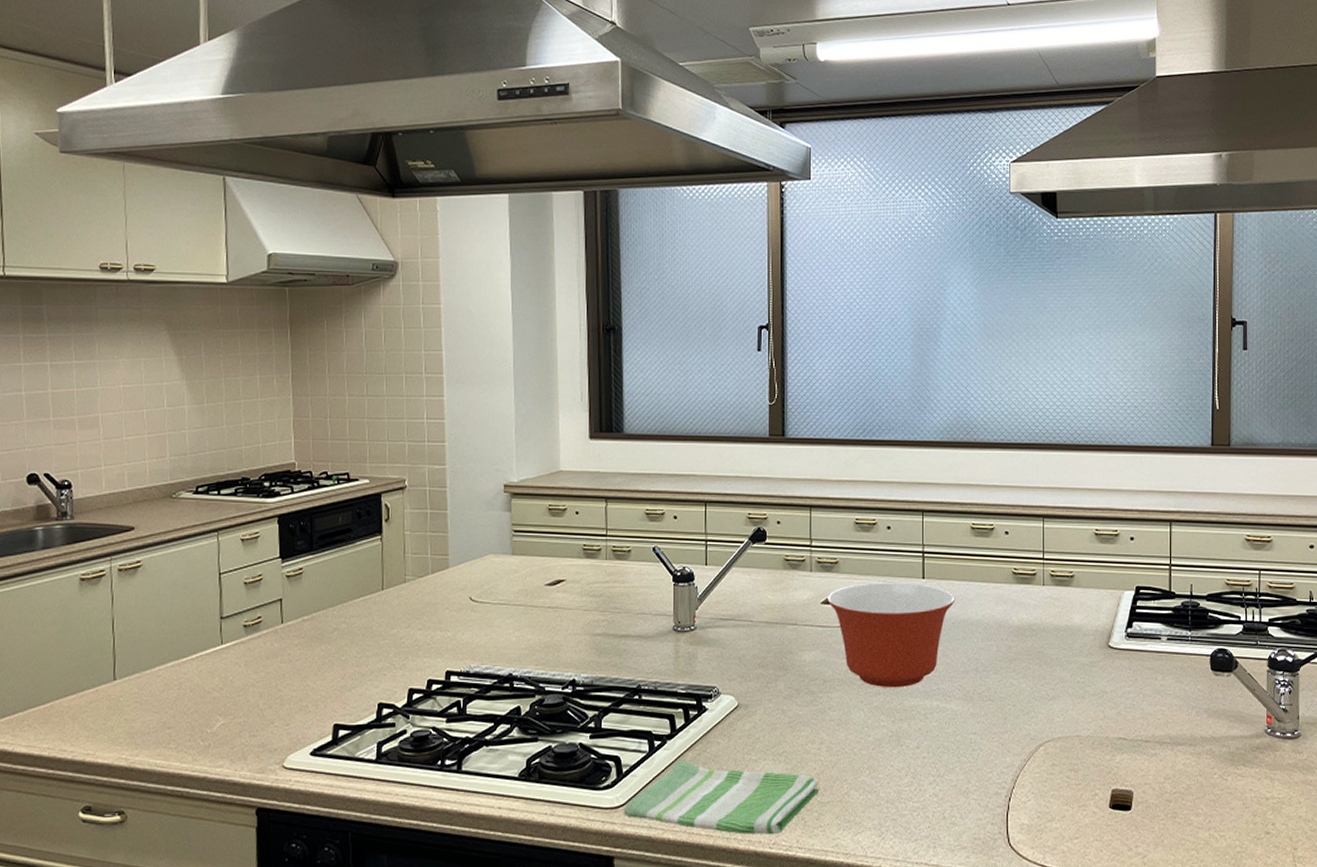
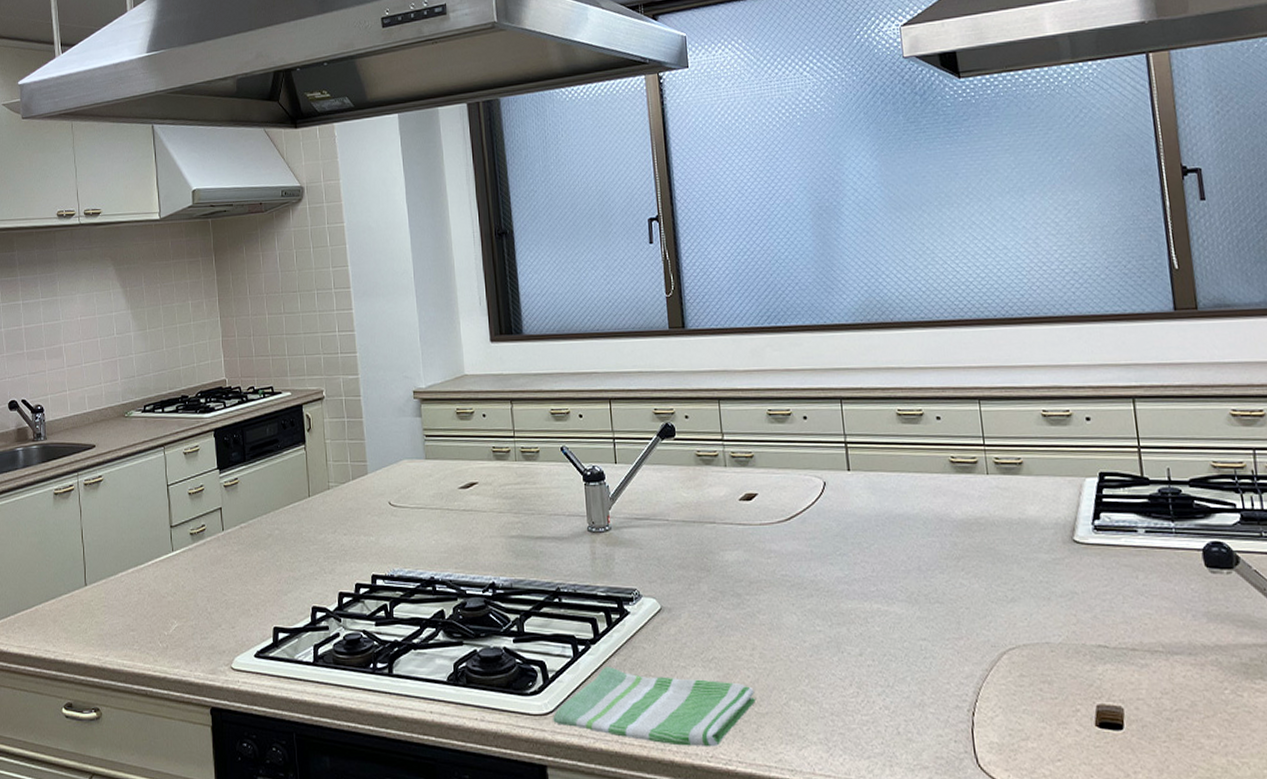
mixing bowl: present [826,583,955,688] -> none [744,475,887,590]

